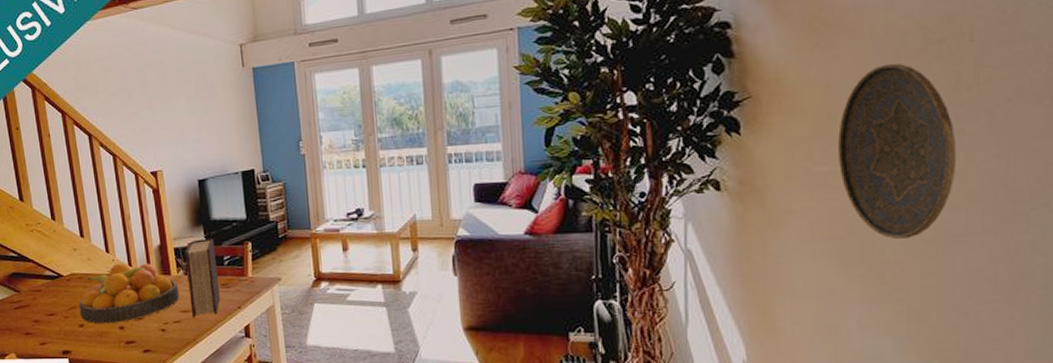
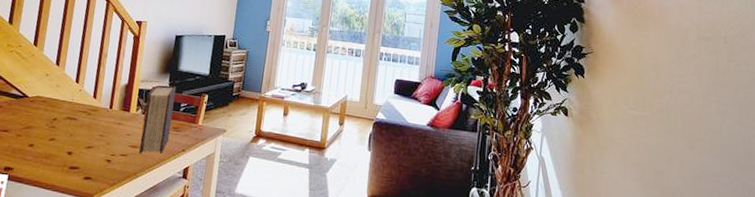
fruit bowl: present [79,263,180,324] -> none [33,94,134,148]
decorative plate: present [838,63,957,239] -> none [645,47,716,173]

